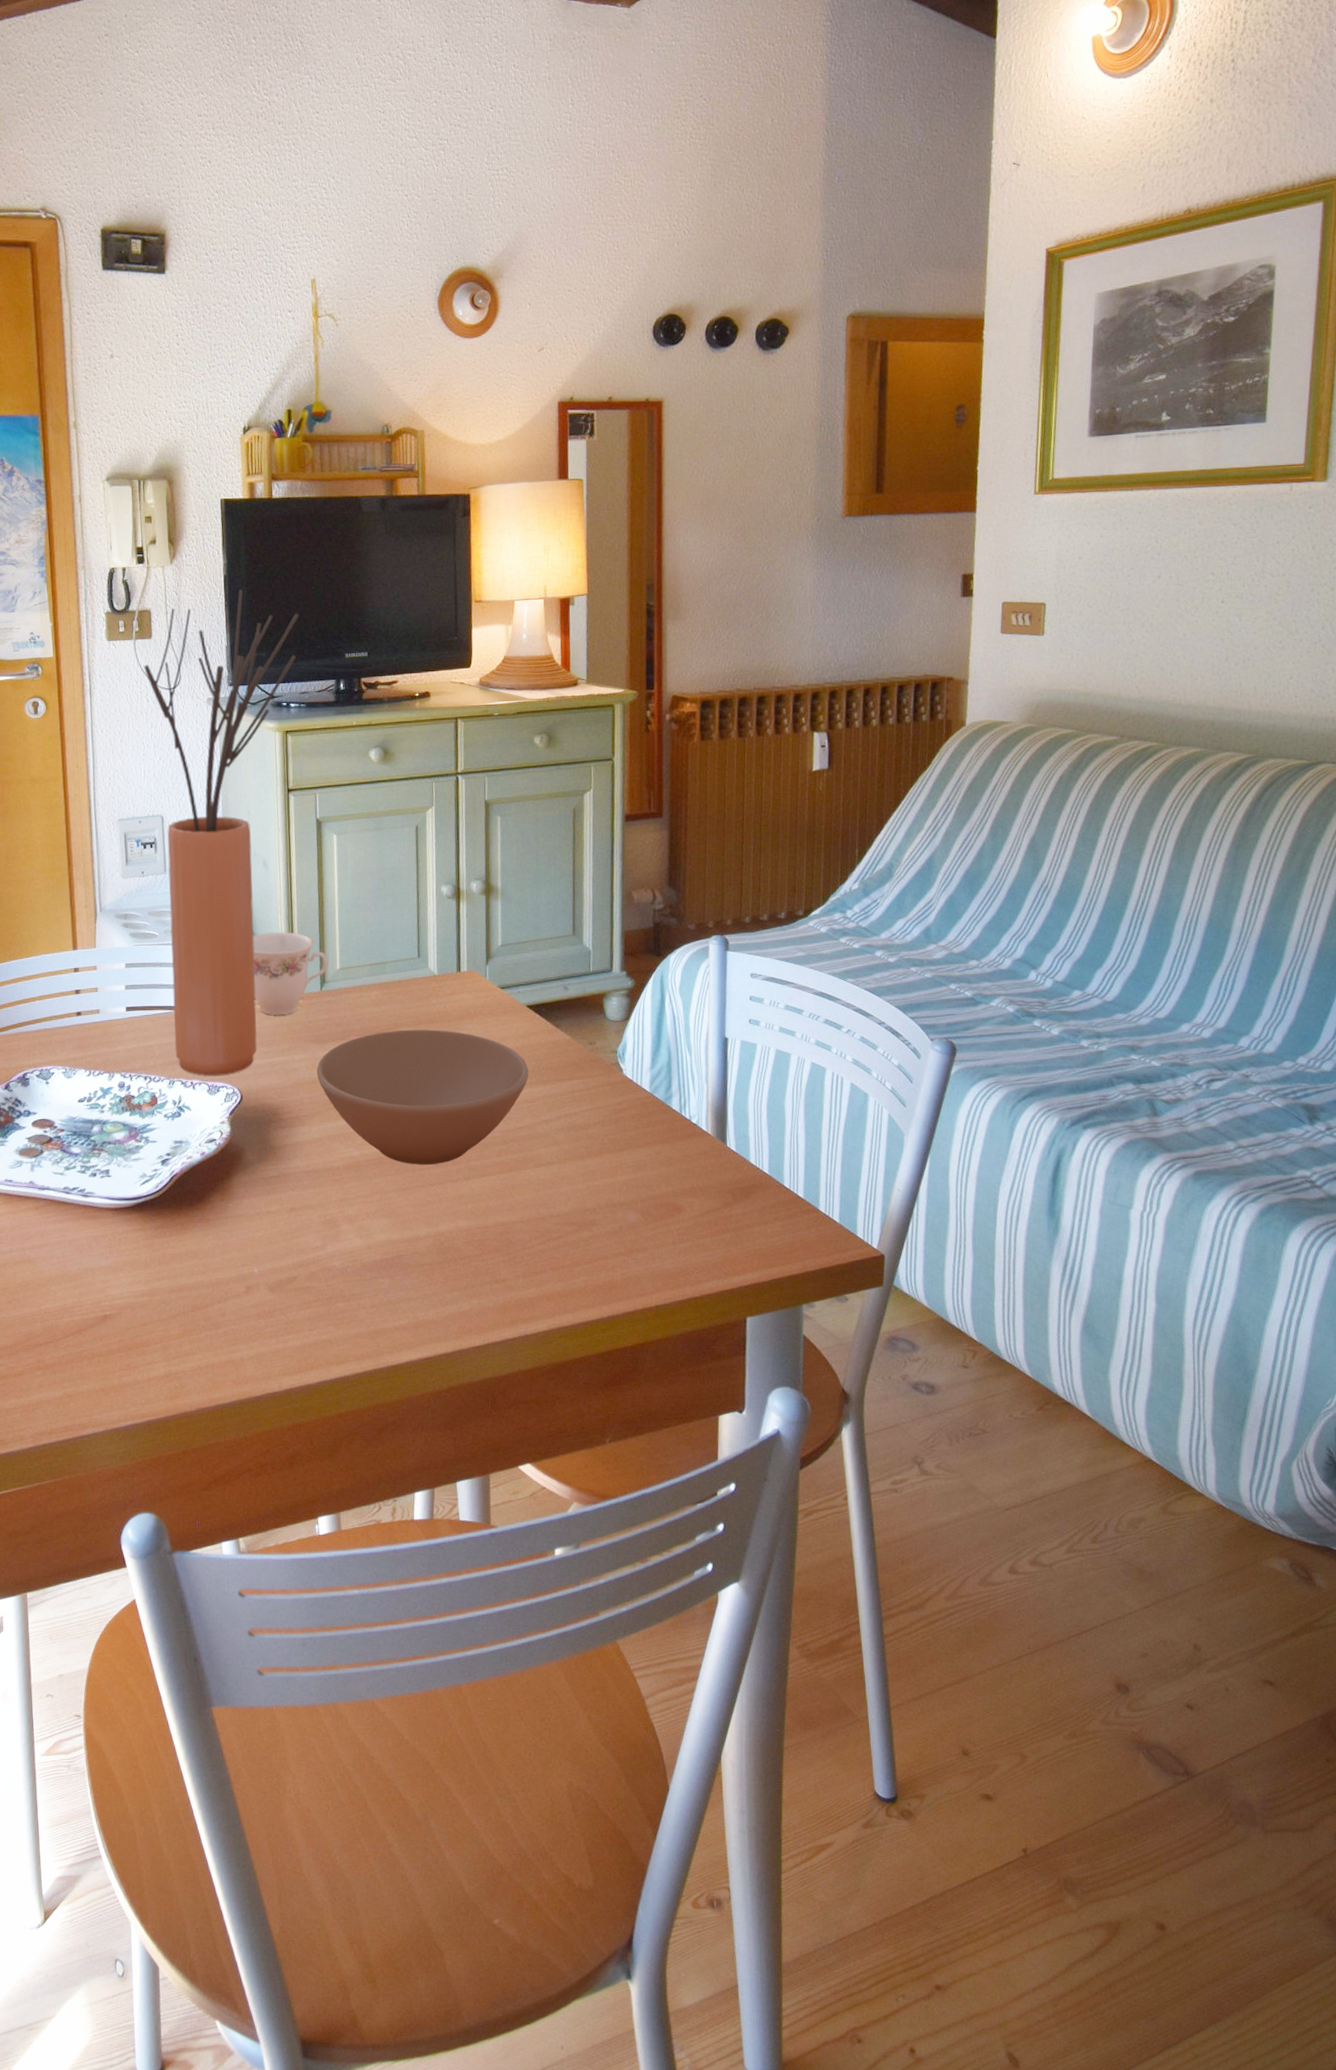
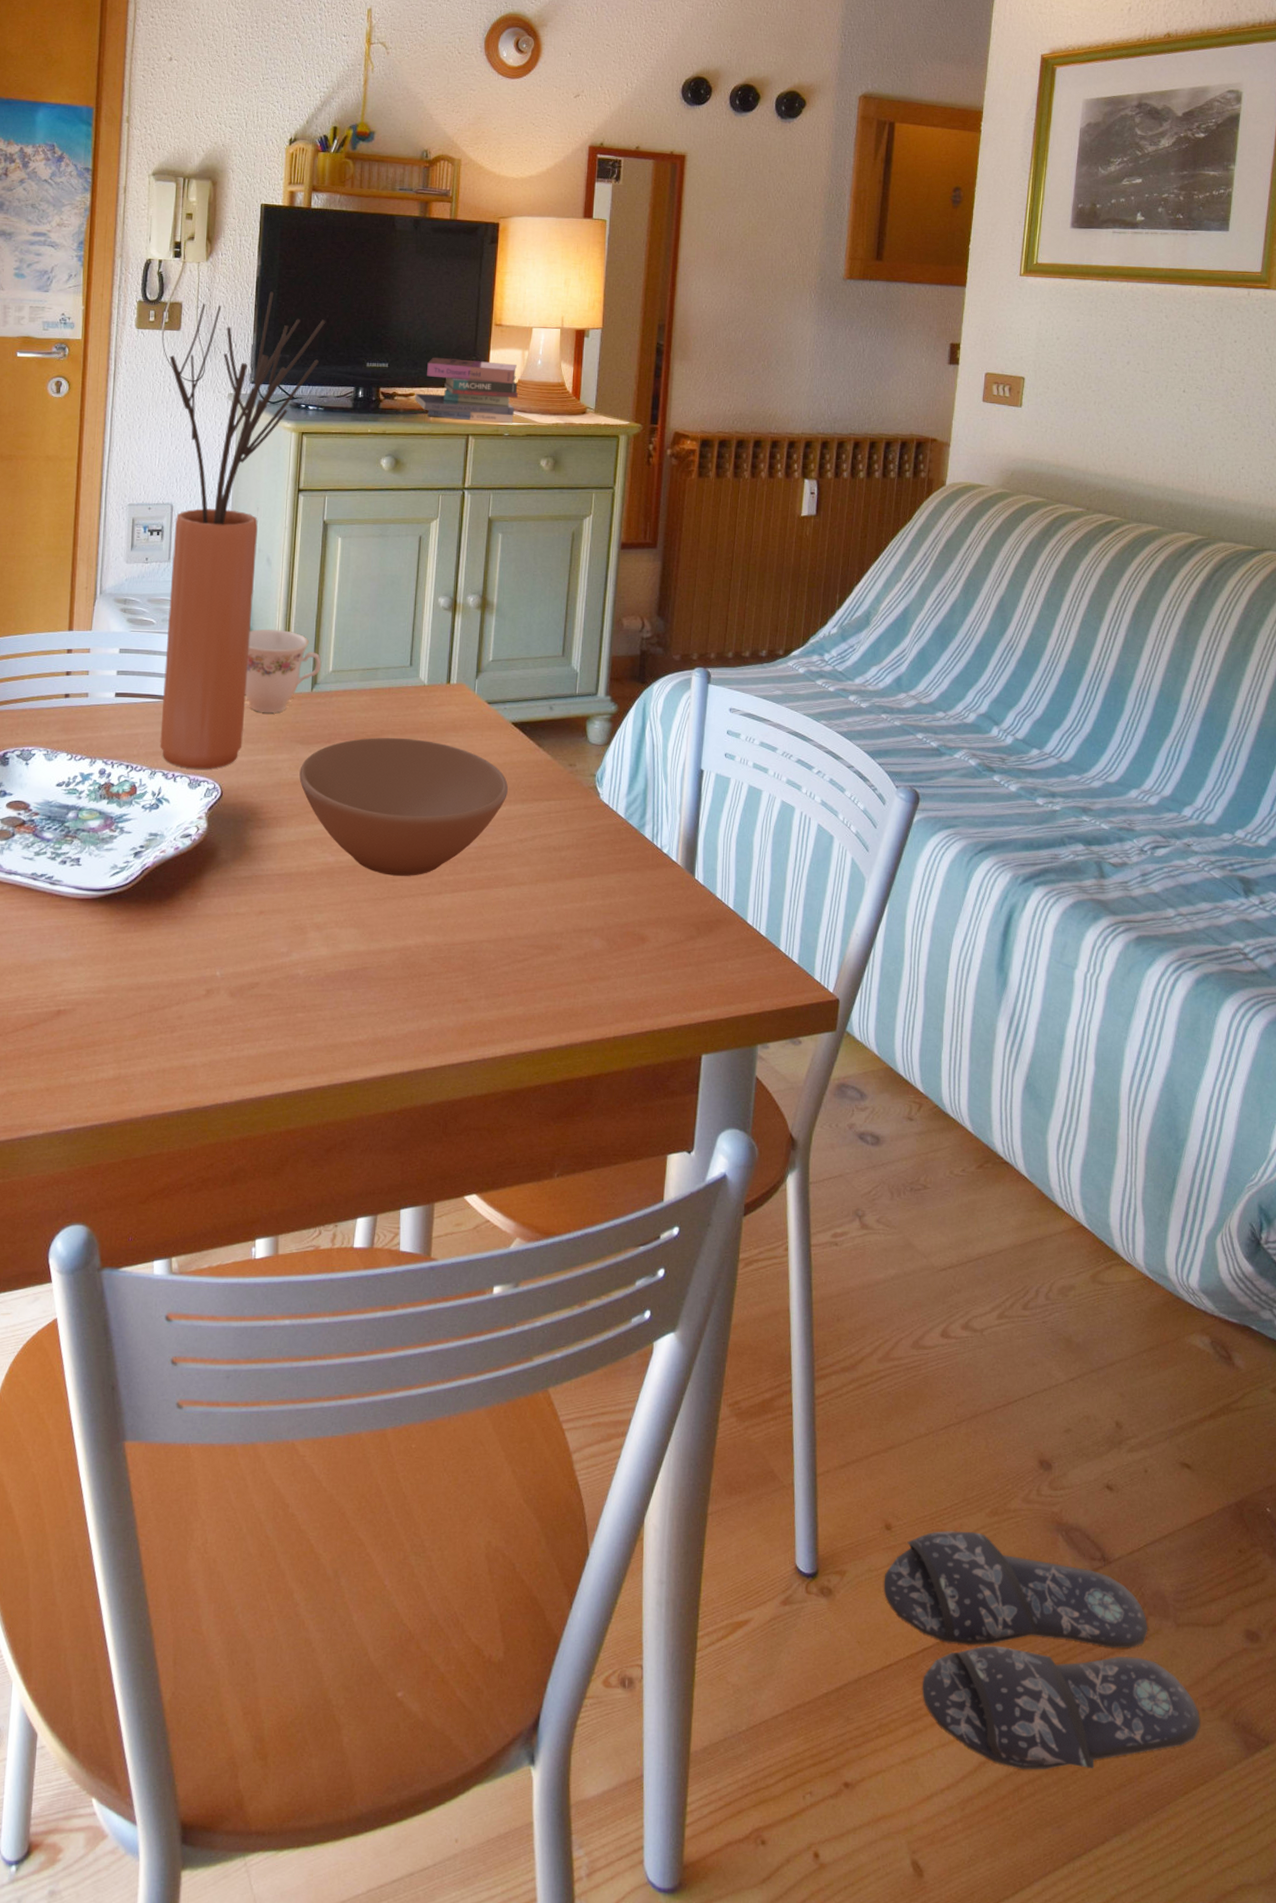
books: none [398,640,505,704] -> present [415,357,518,424]
slippers: none [964,1753,1293,1969] -> present [884,1531,1200,1770]

